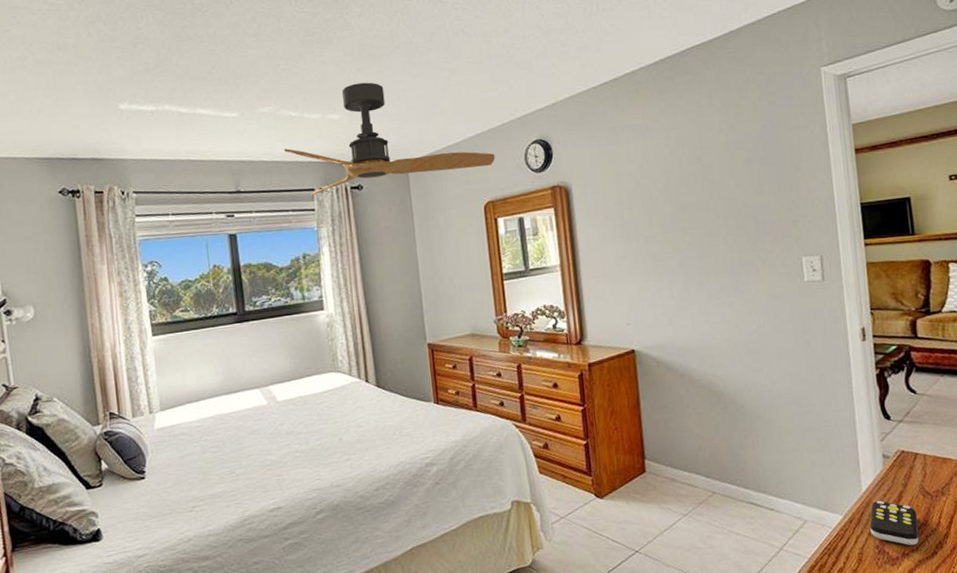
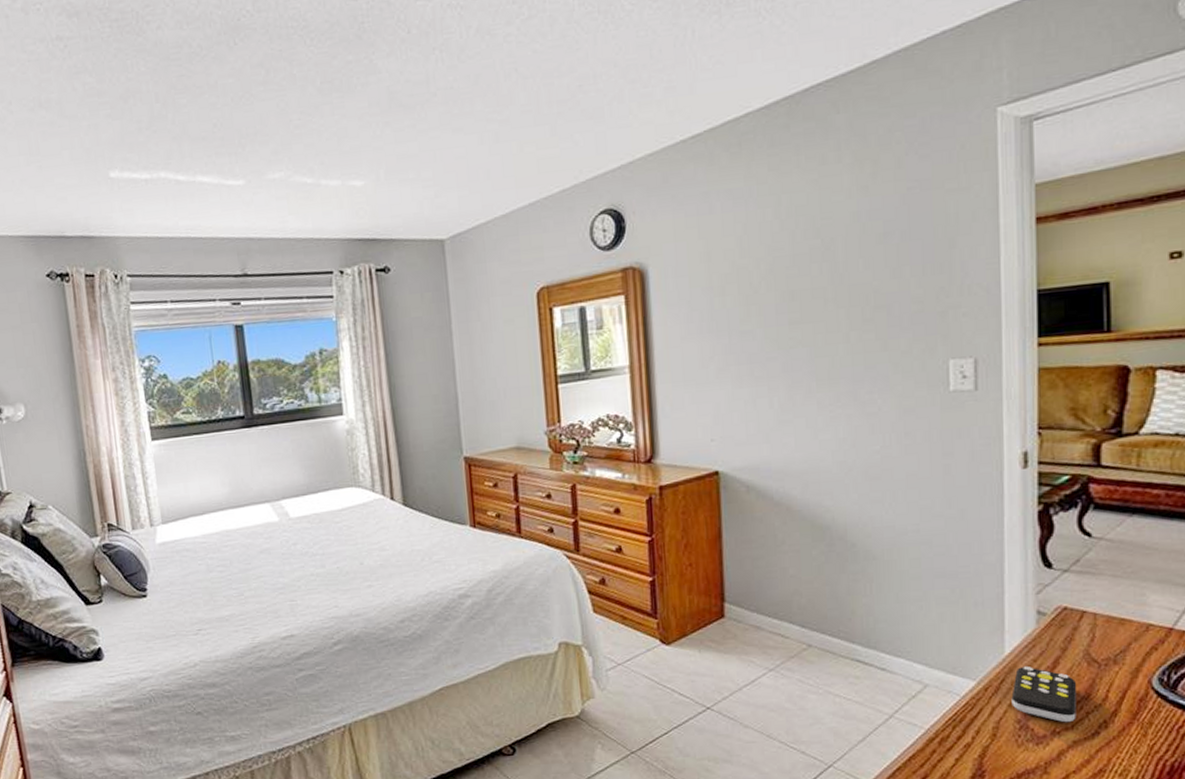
ceiling fan: present [284,82,495,195] -> none [298,139,553,279]

